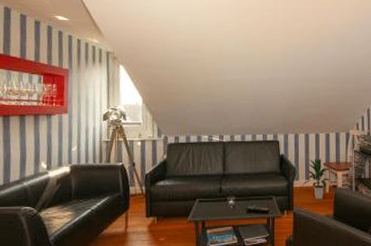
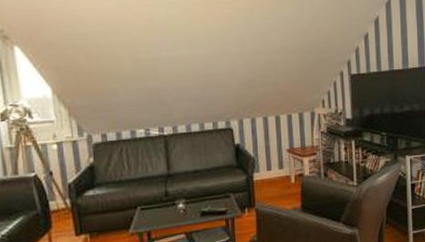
indoor plant: present [302,159,333,199] -> none [263,145,299,192]

